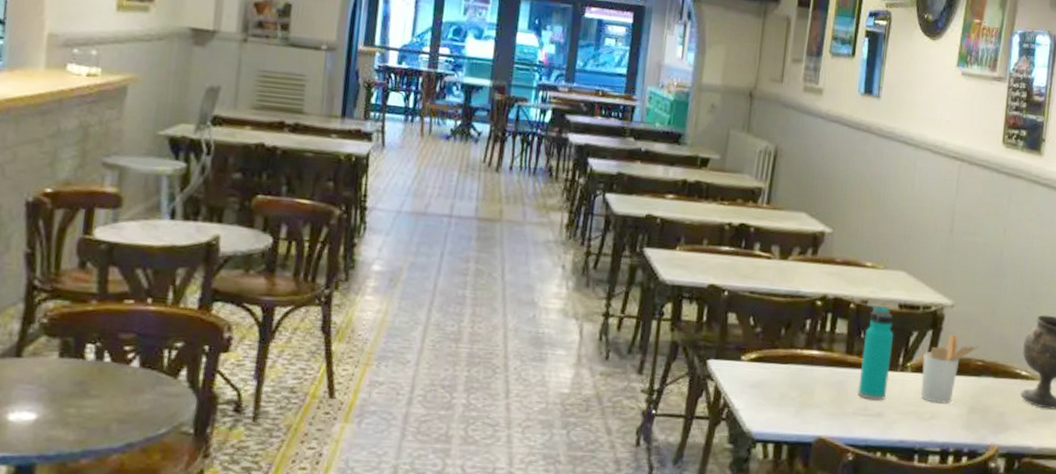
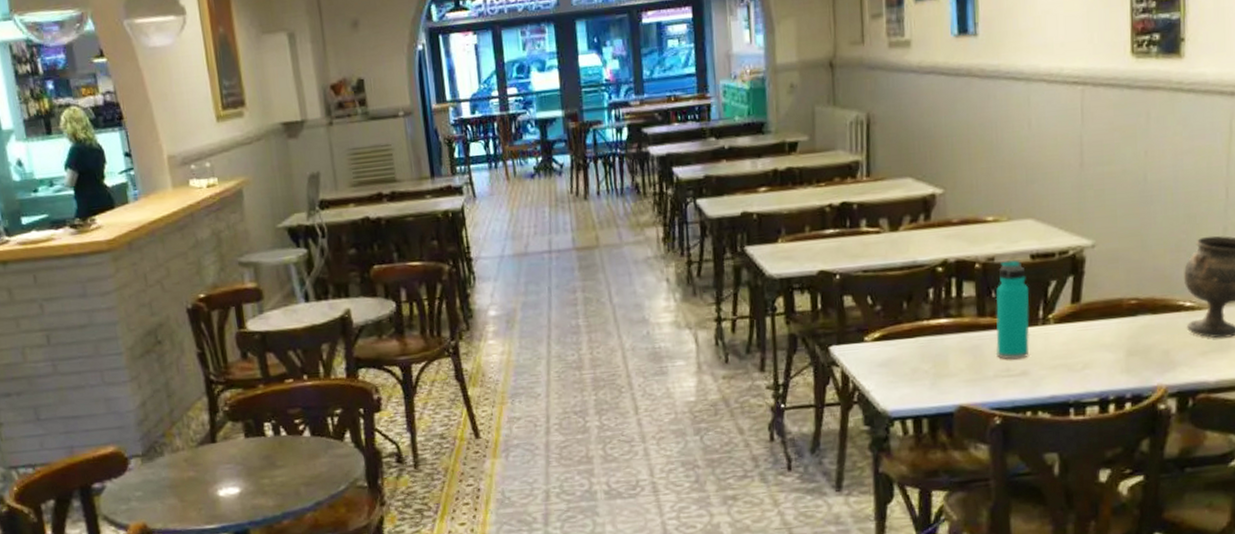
utensil holder: present [921,334,980,404] -> none [1066,275,1131,352]

